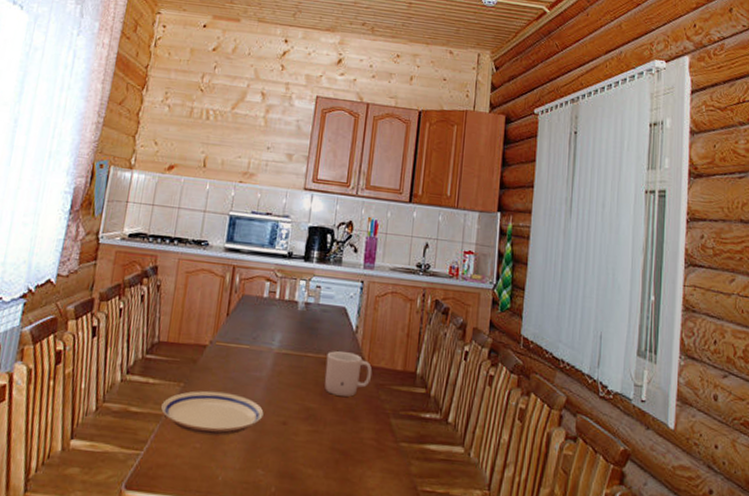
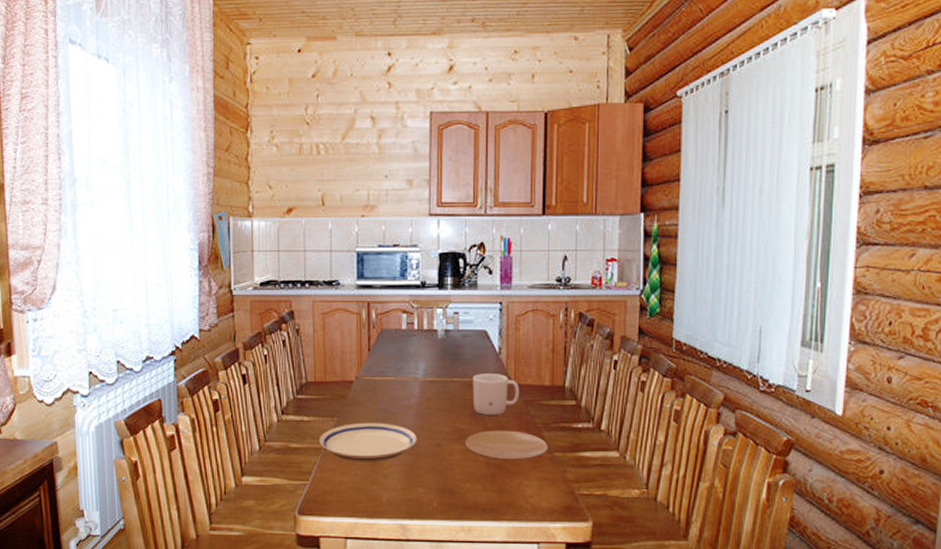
plate: none [312,411,395,448] -> present [465,430,548,462]

